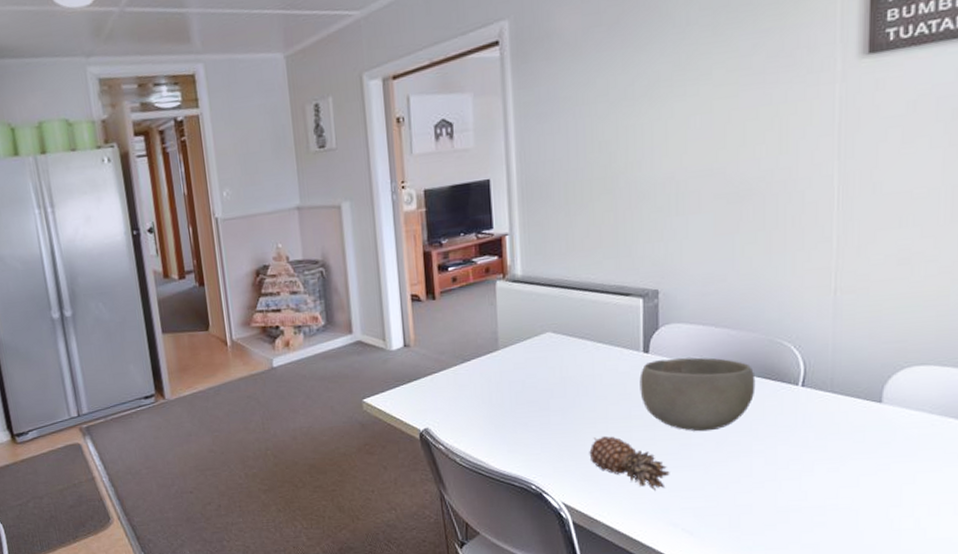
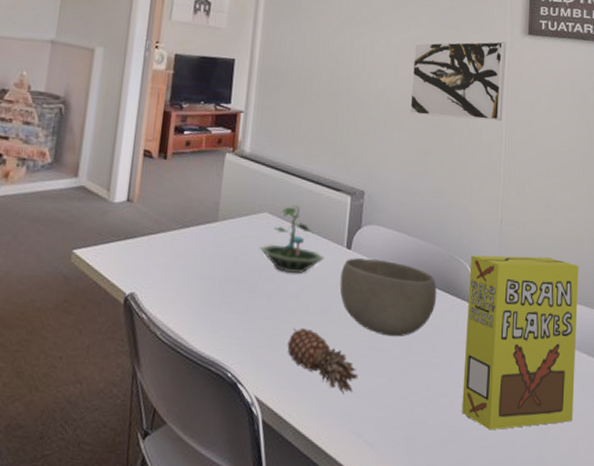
terrarium: none [546,318,620,387] -> present [259,204,325,273]
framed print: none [706,72,836,193] -> present [410,41,506,121]
cereal box: none [792,320,944,507] -> present [461,255,579,431]

